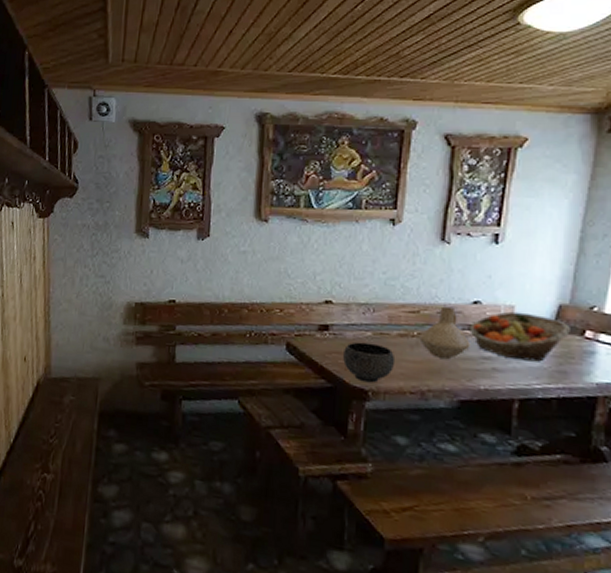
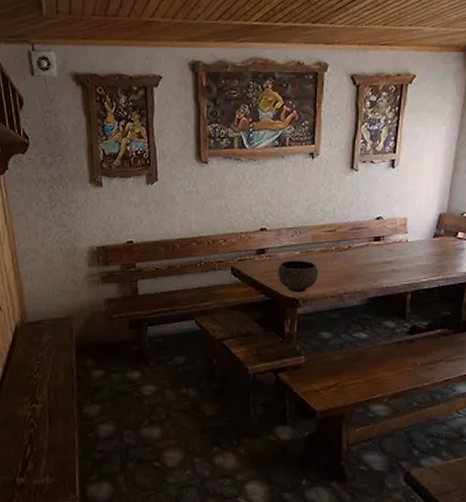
jug: present [419,306,471,360] -> none [336,223,375,267]
fruit basket: present [469,311,570,362] -> none [374,222,447,261]

